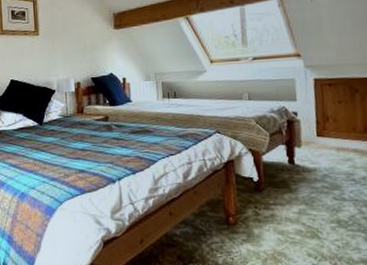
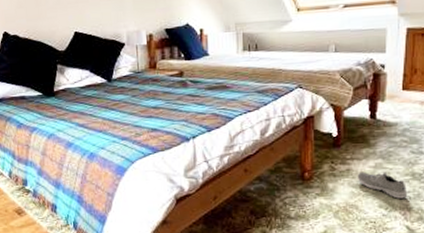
sneaker: none [282,218,337,247] -> present [357,172,408,199]

